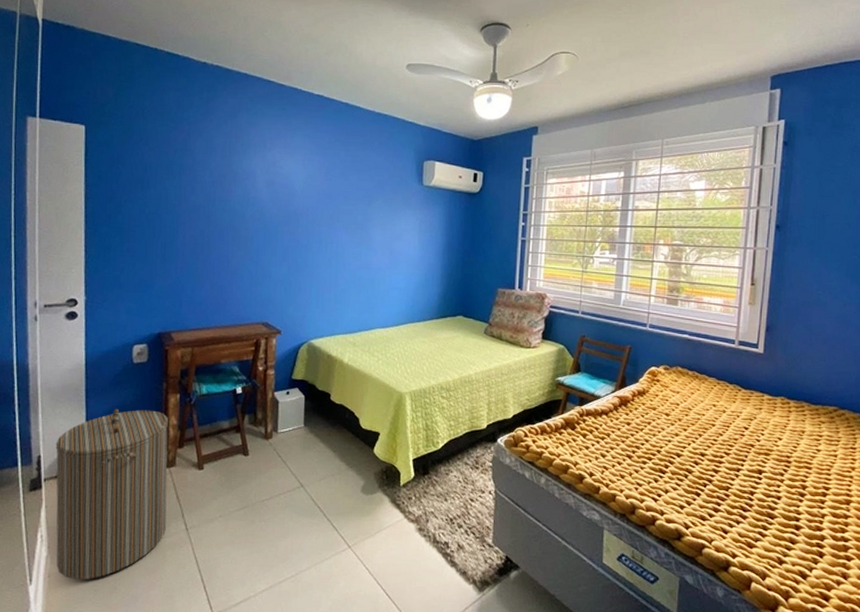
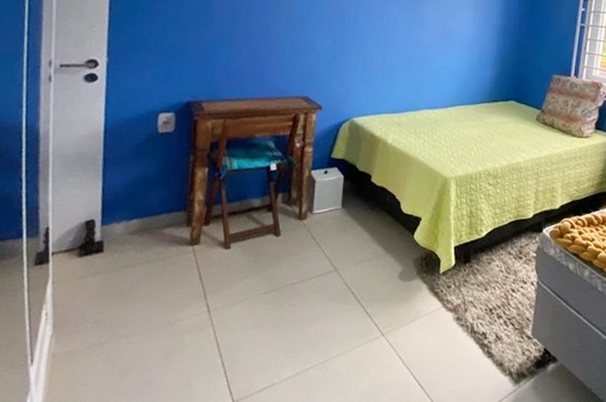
laundry hamper: present [55,408,168,580] -> none [62,180,194,362]

